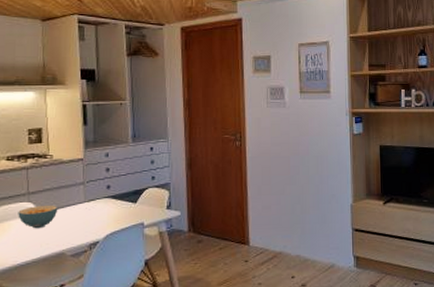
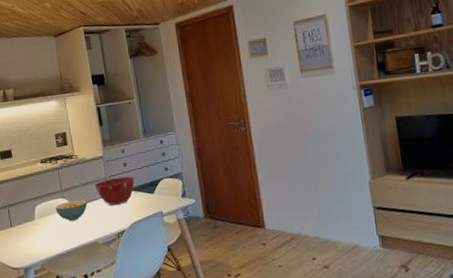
mixing bowl: none [69,182,117,213] -> present [94,176,135,205]

